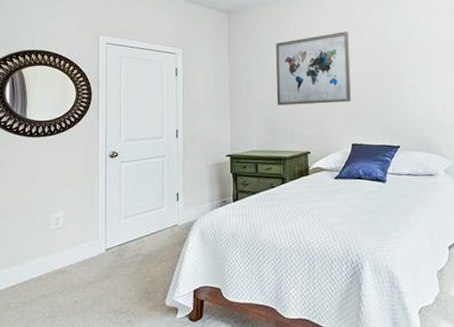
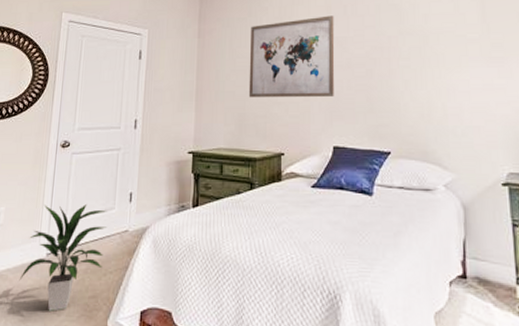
indoor plant: none [82,205,158,296] -> present [19,204,107,311]

